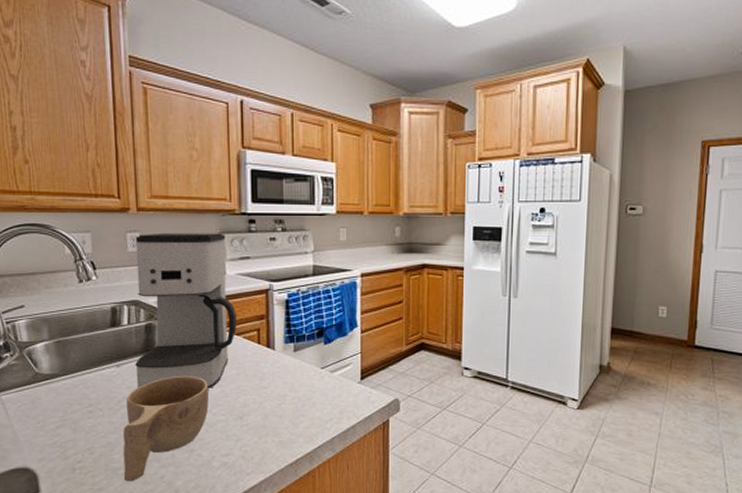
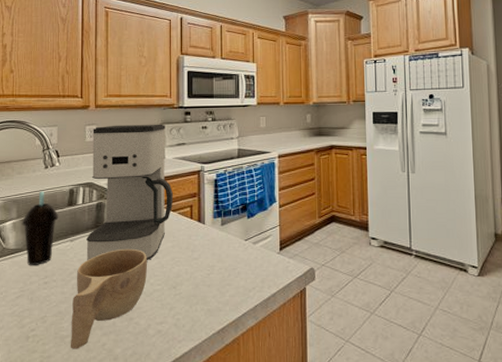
cup: none [55,309,101,394] -> present [22,191,59,266]

